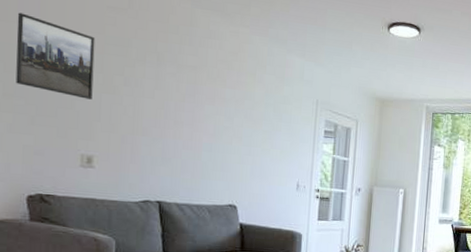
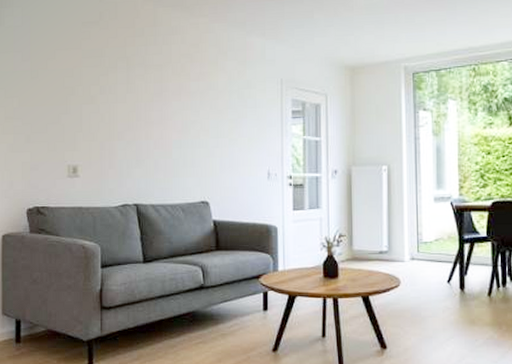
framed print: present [16,12,95,100] -> none [13,42,74,112]

